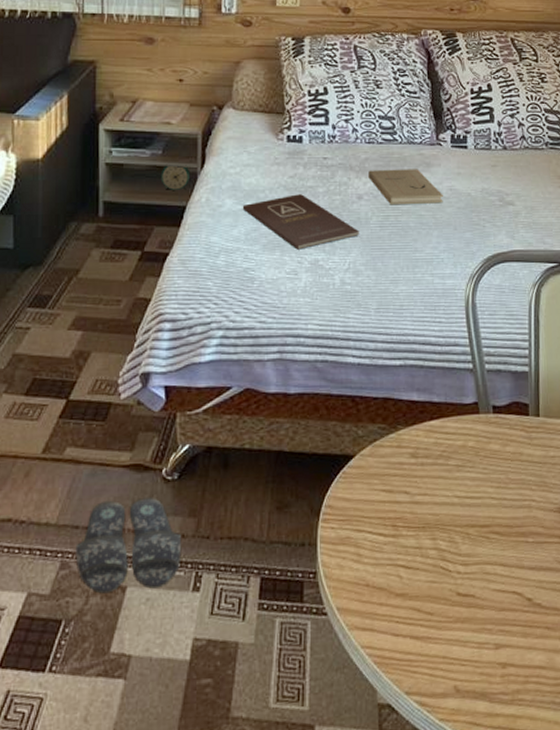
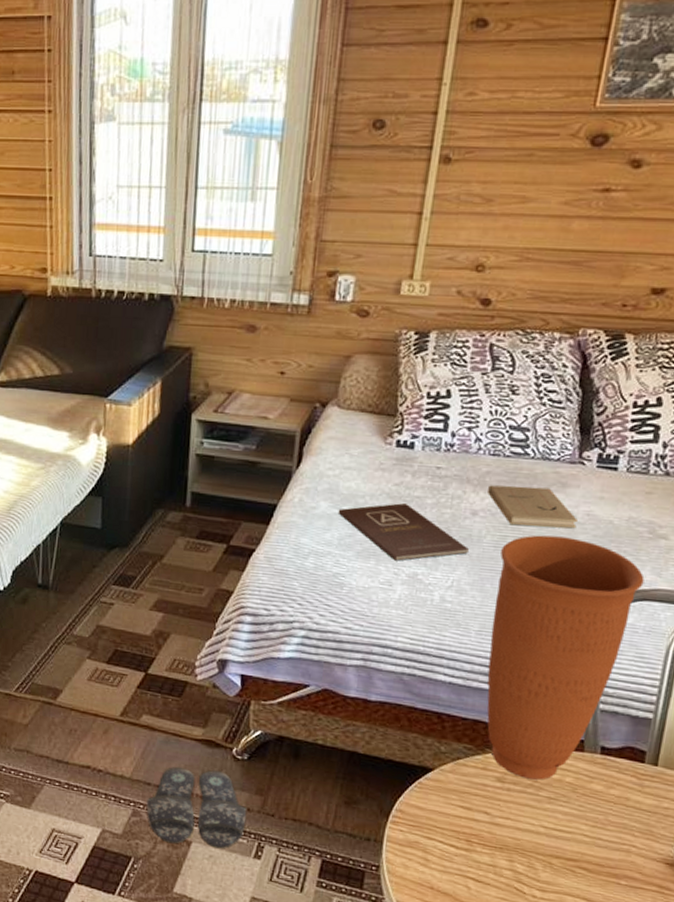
alarm clock: present [161,163,191,191] -> none [252,459,285,489]
vase: none [386,212,502,450] -> present [487,535,644,780]

